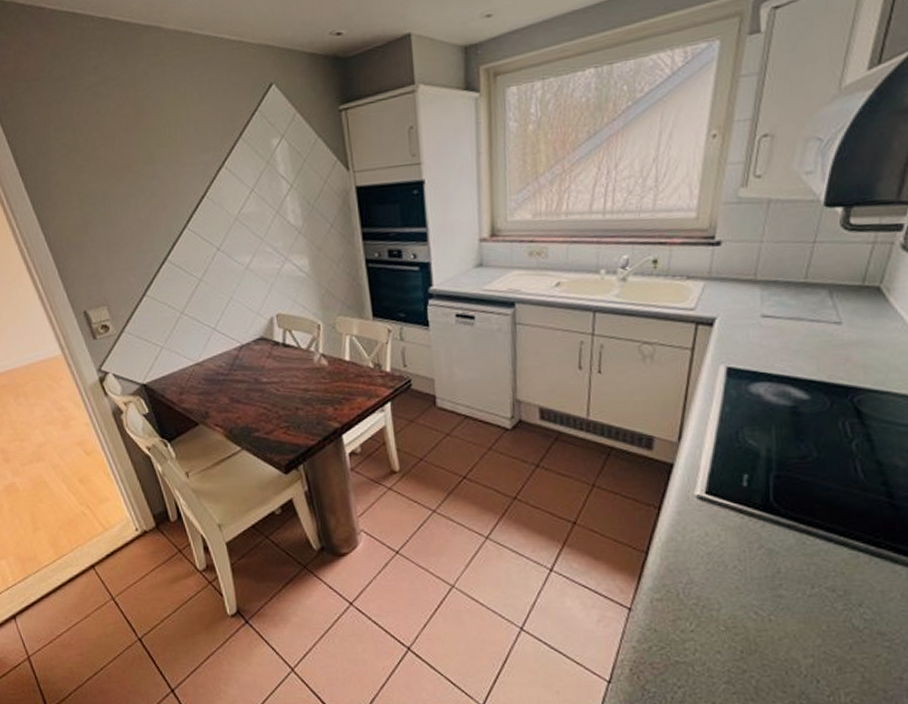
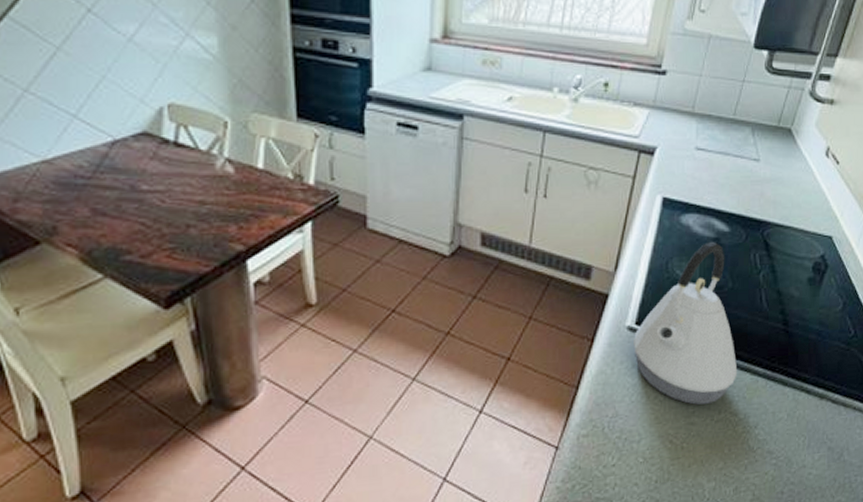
kettle: none [705,409,832,577] -> present [634,241,738,405]

